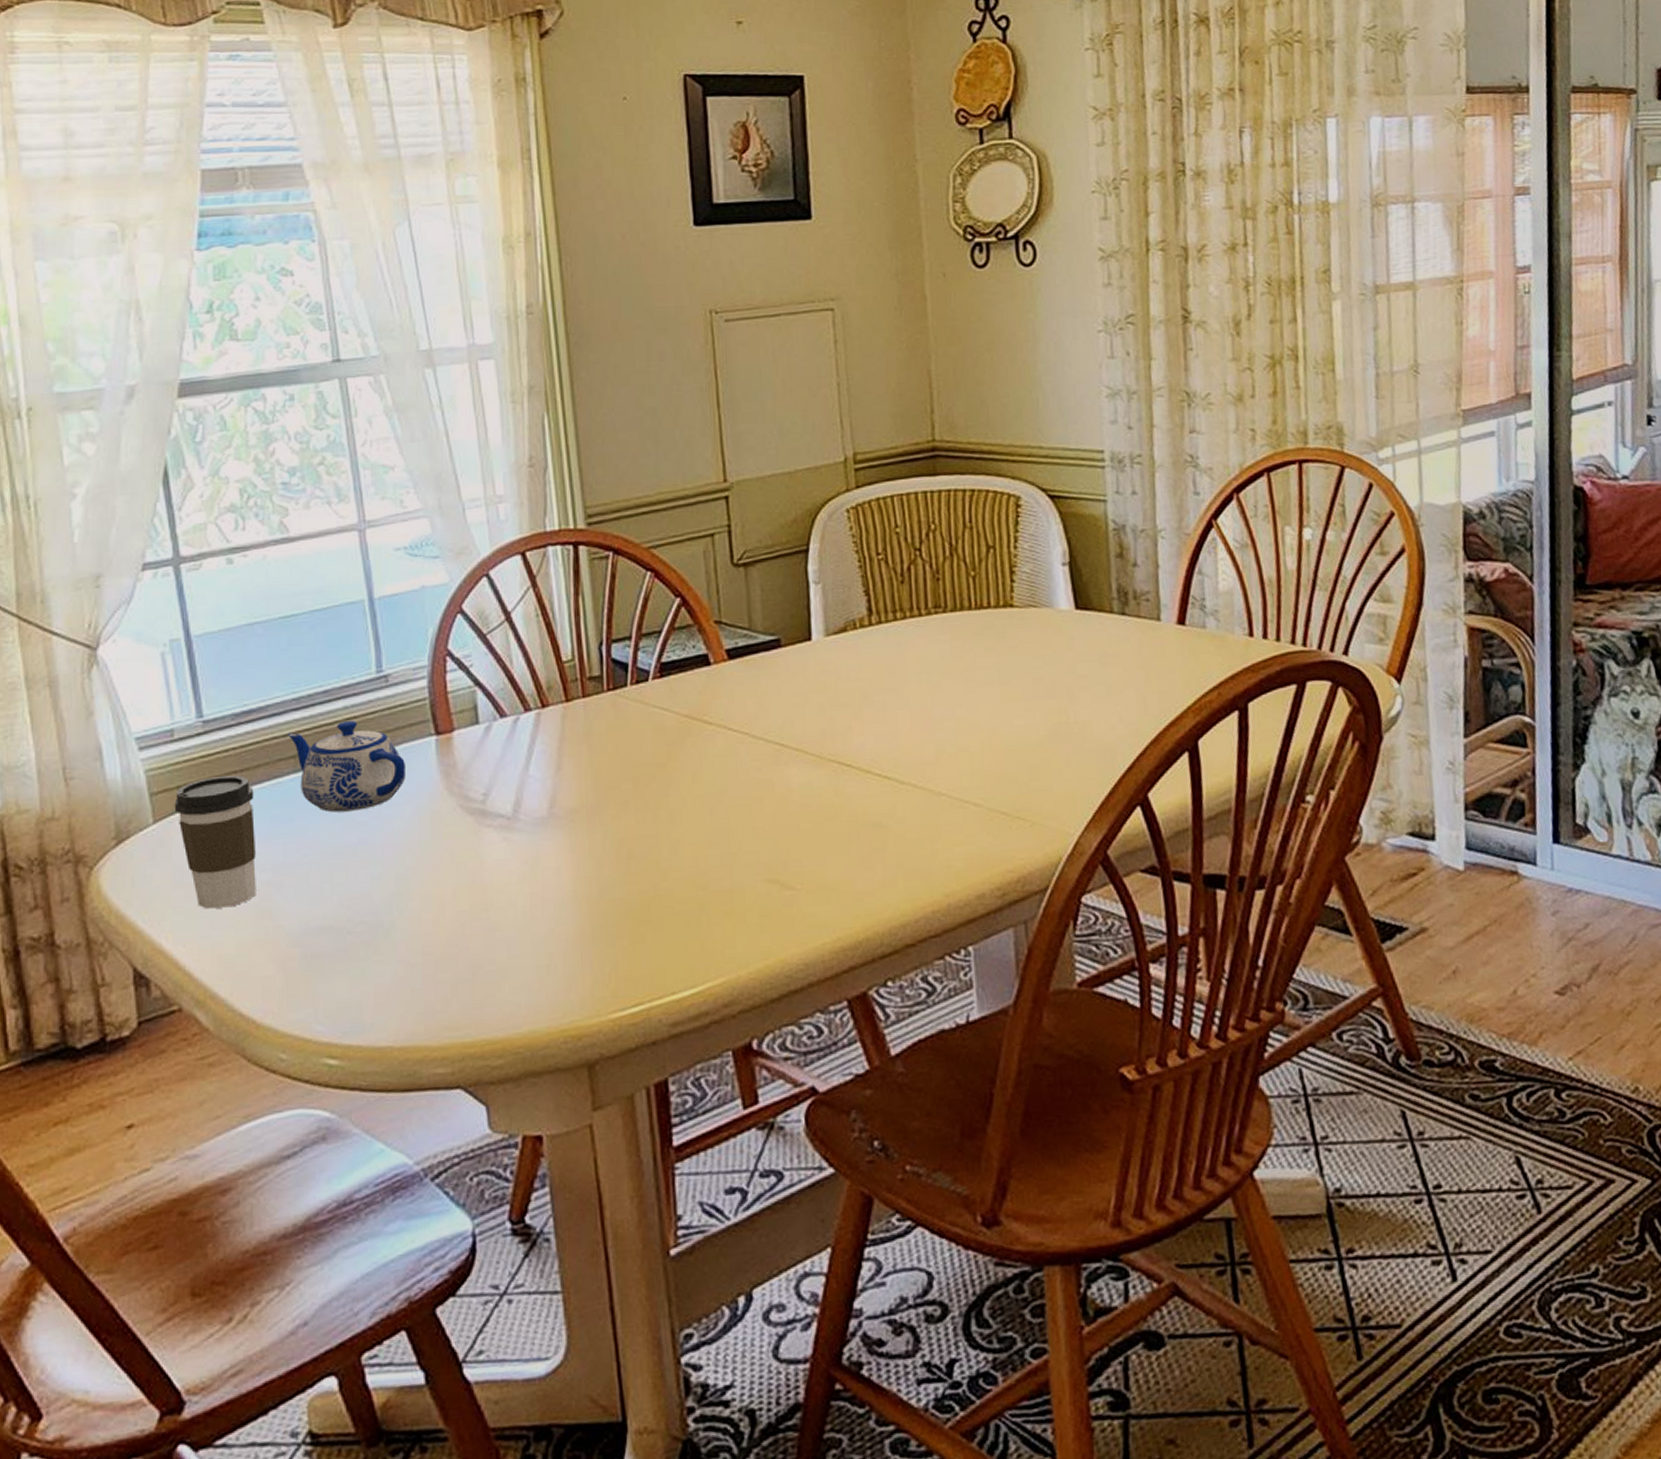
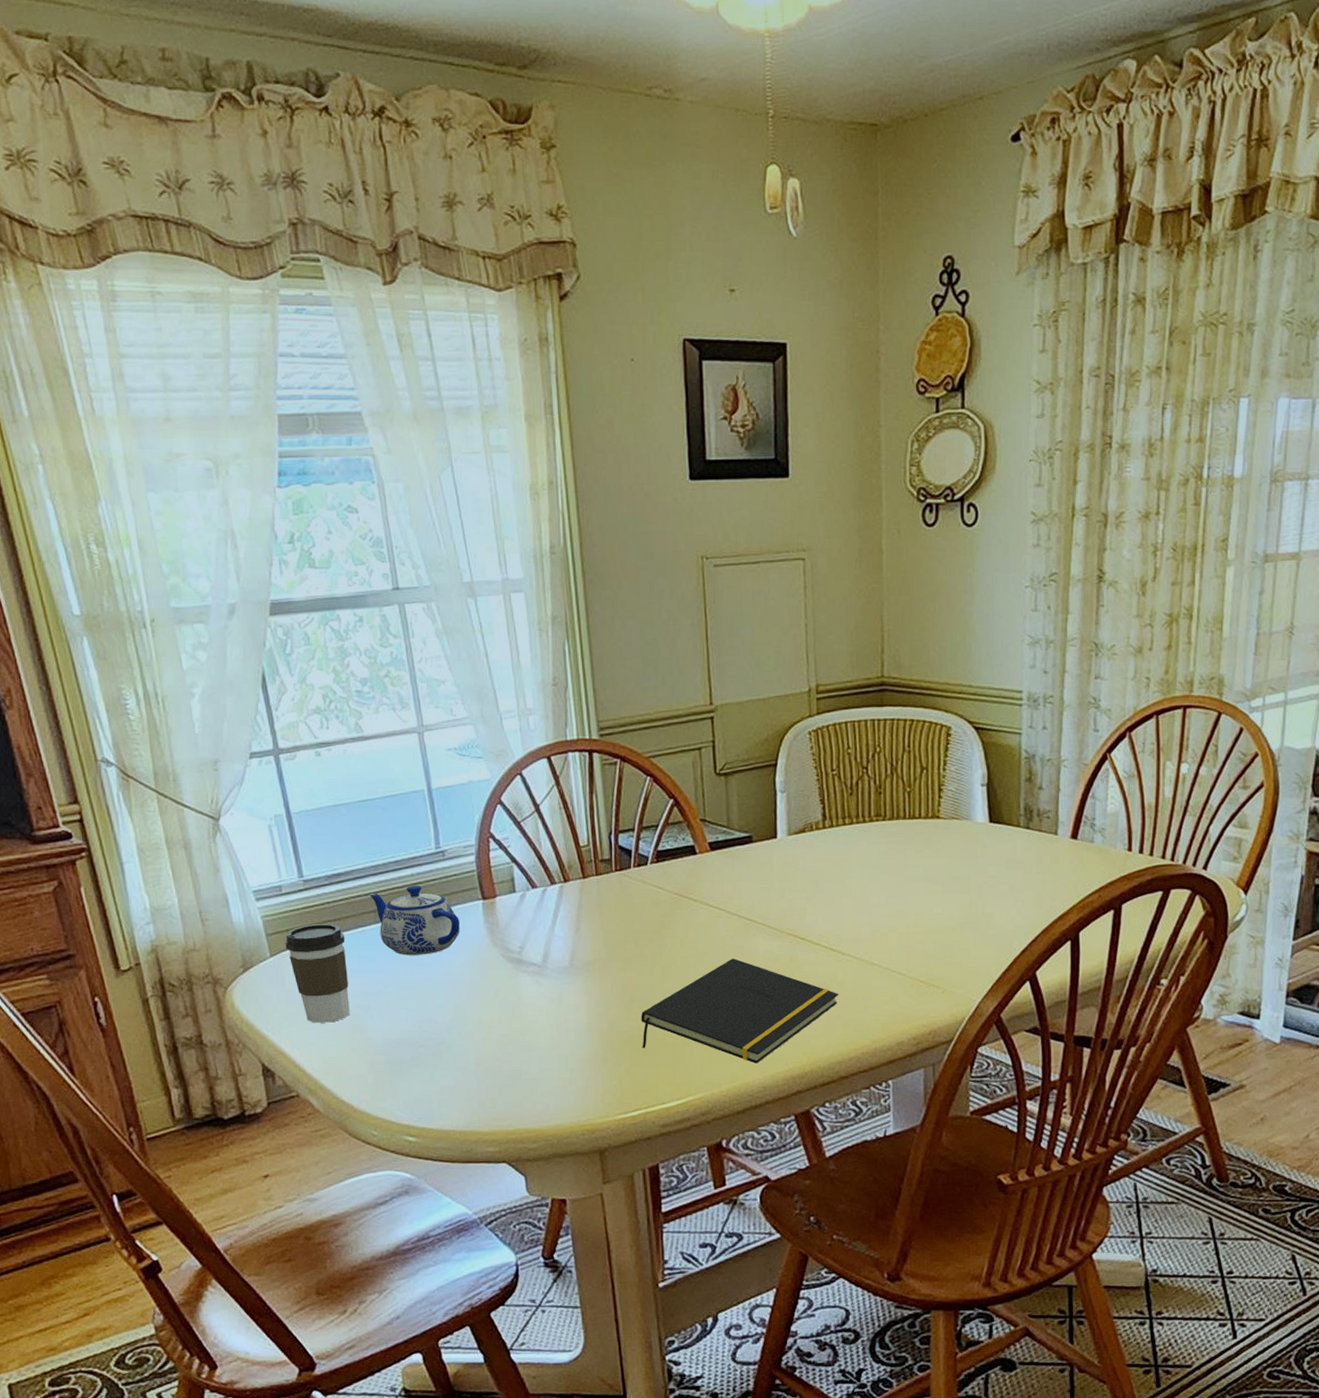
notepad: none [641,795,899,933] -> present [641,958,839,1064]

